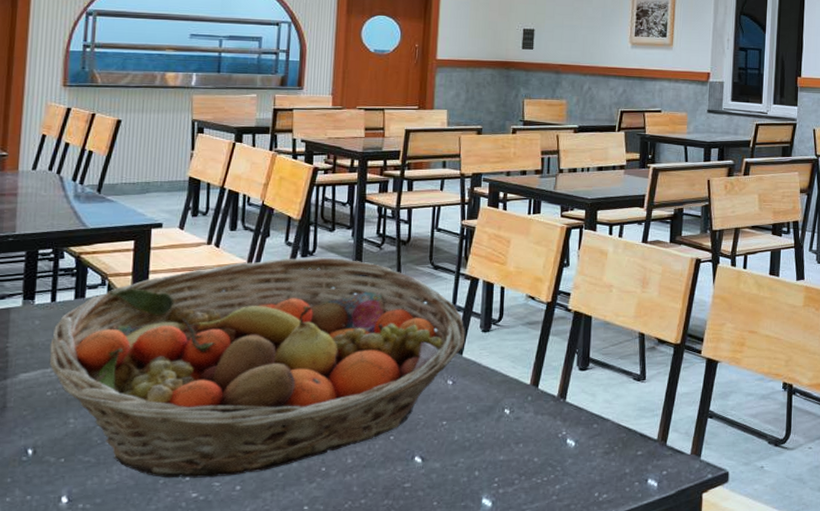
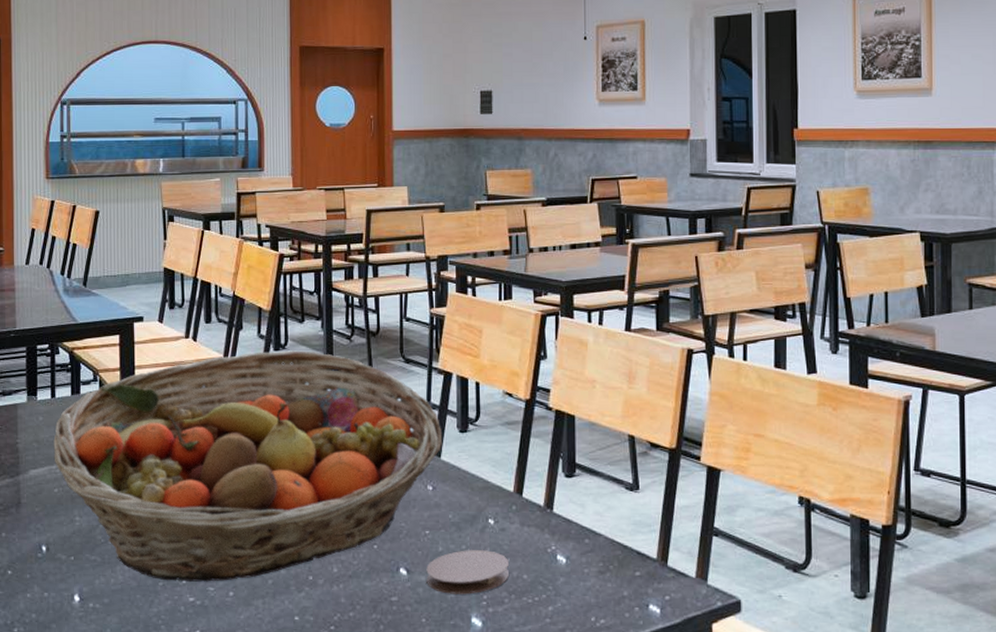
coaster: none [440,437,521,478] -> present [426,550,509,595]

